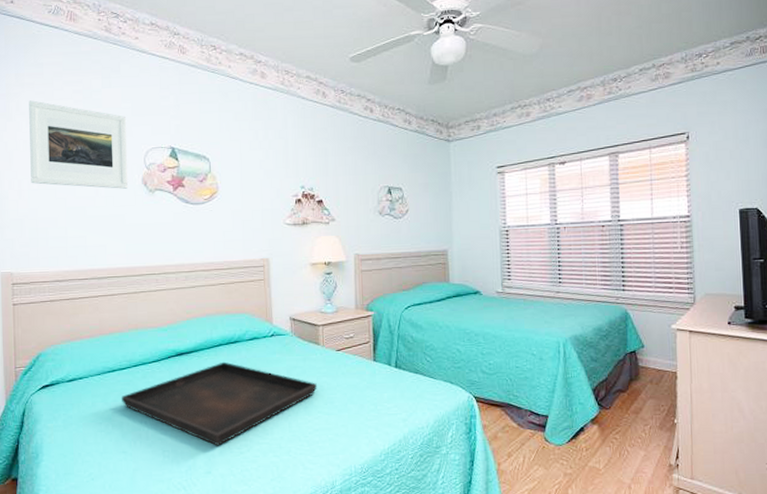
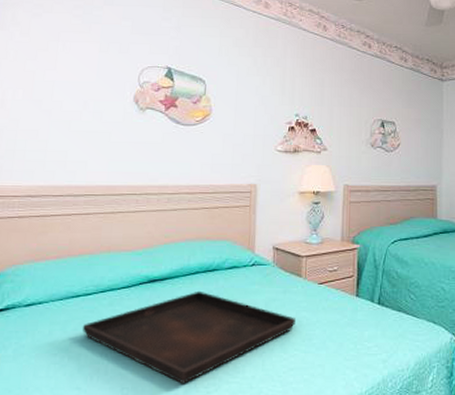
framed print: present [29,100,128,189] -> none [16,11,125,105]

